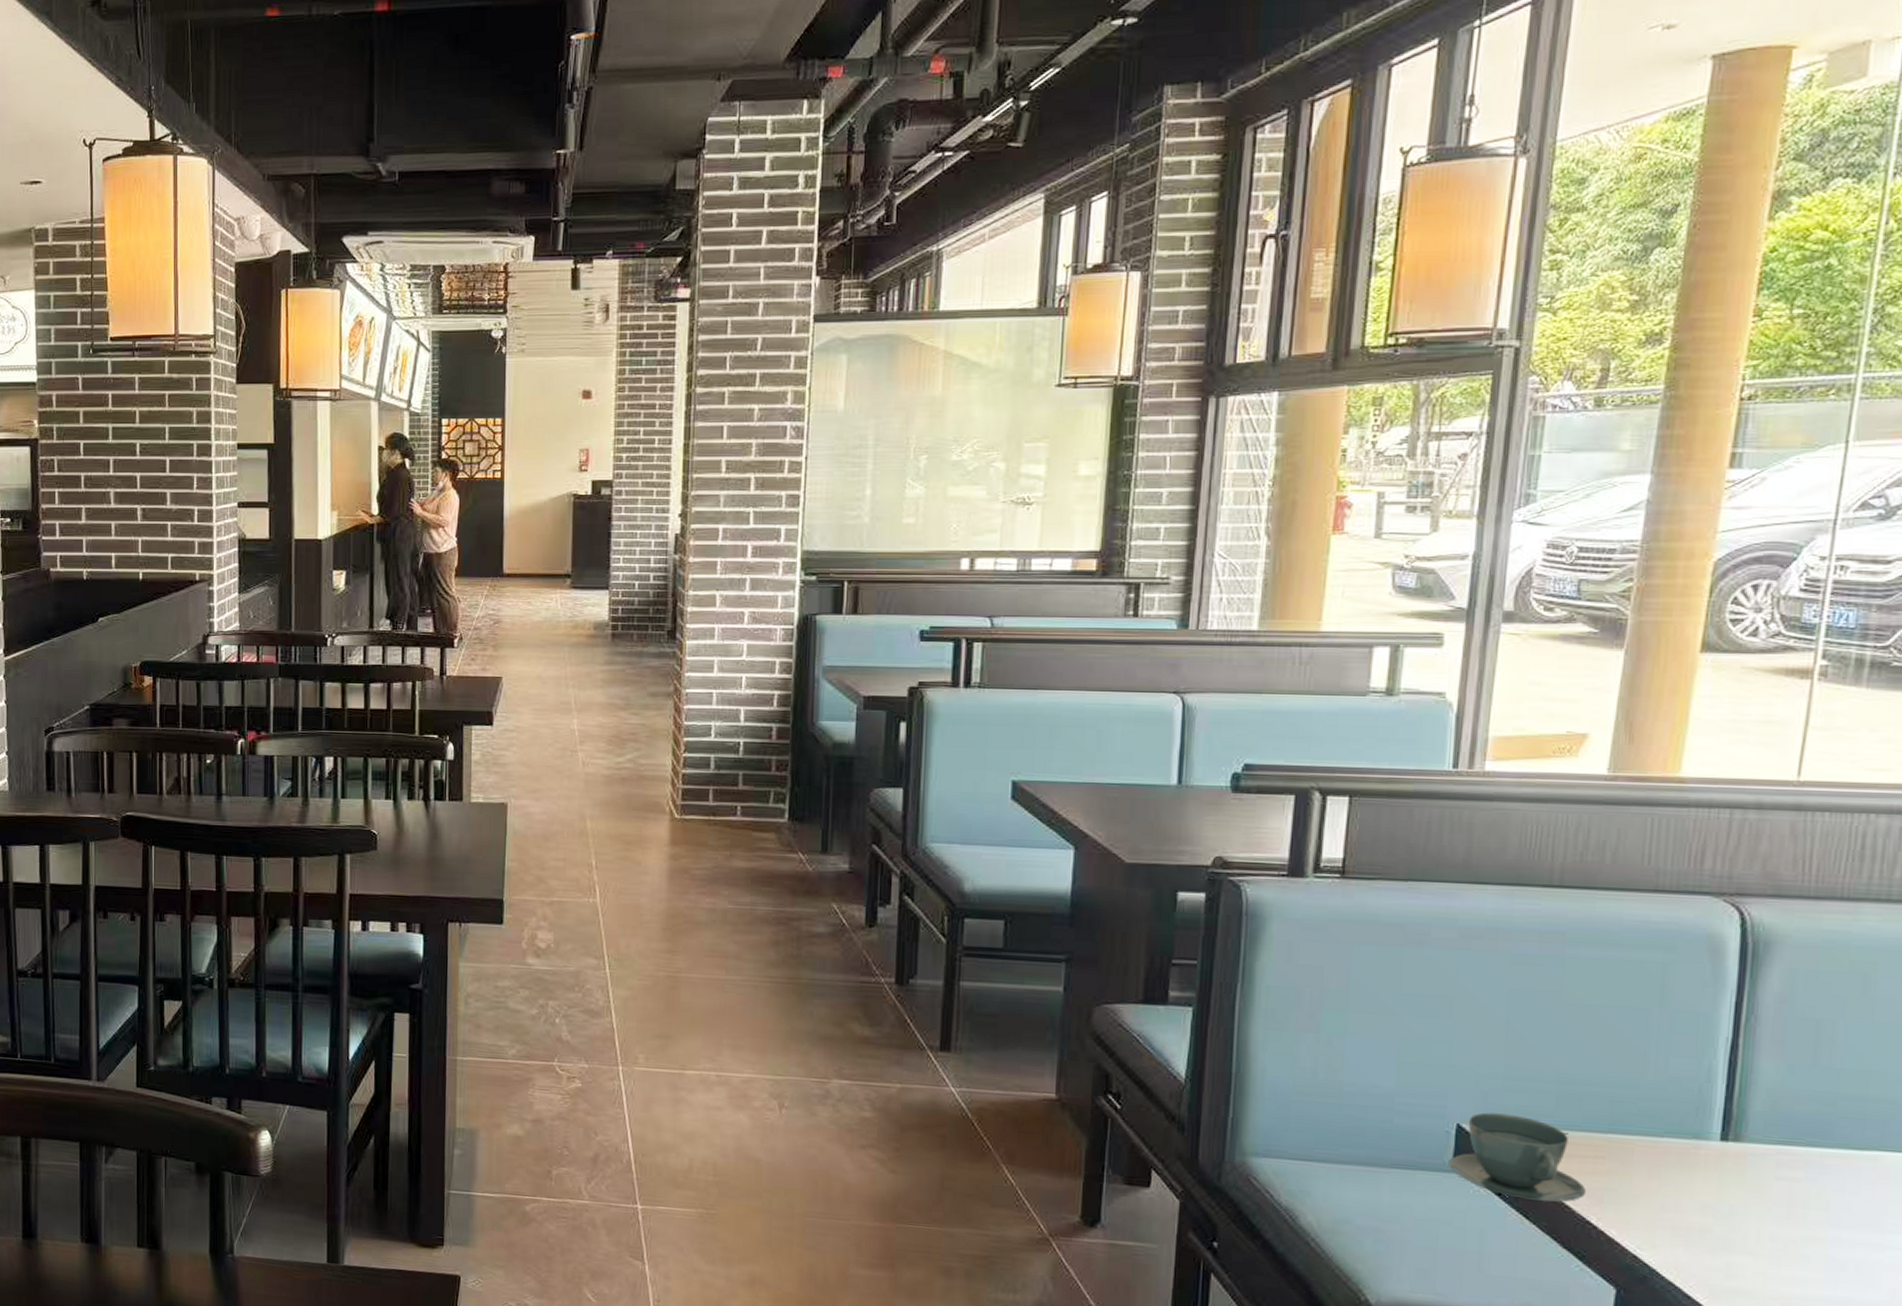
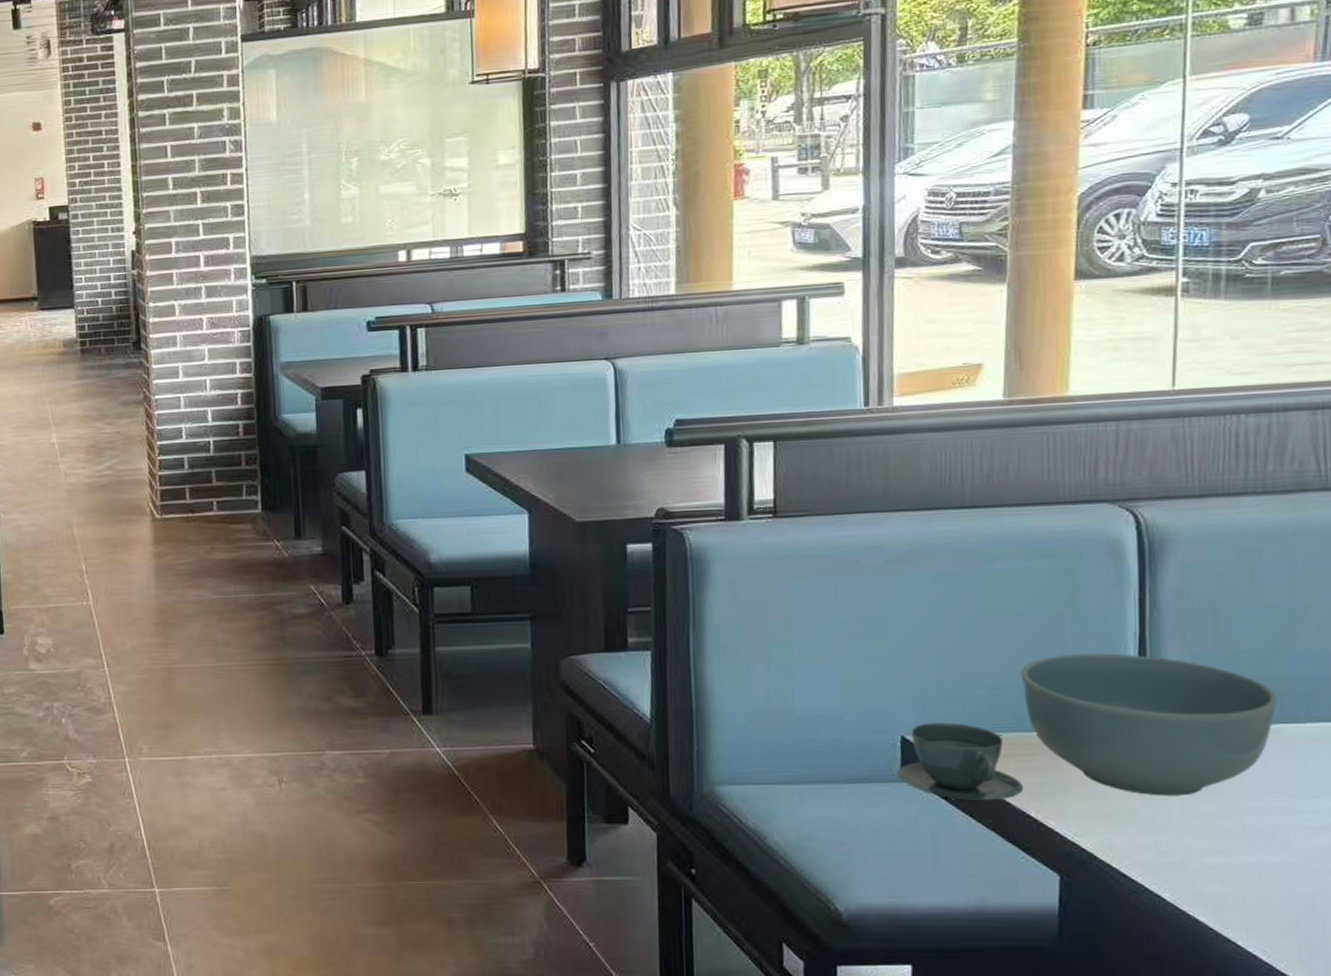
bowl: none [1595,1054,1879,1218] -> present [1020,653,1278,796]

